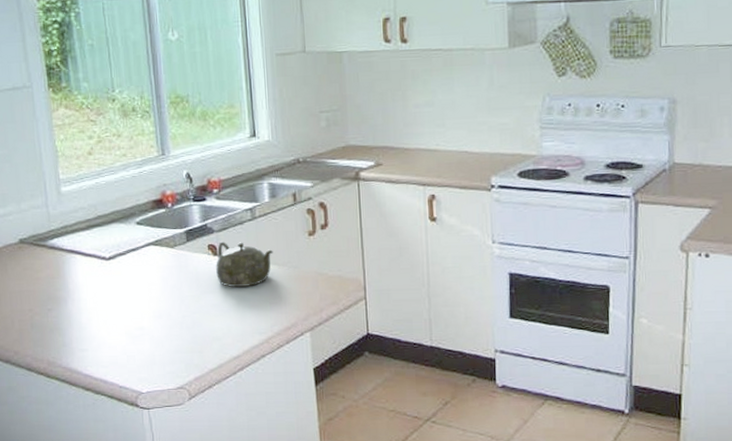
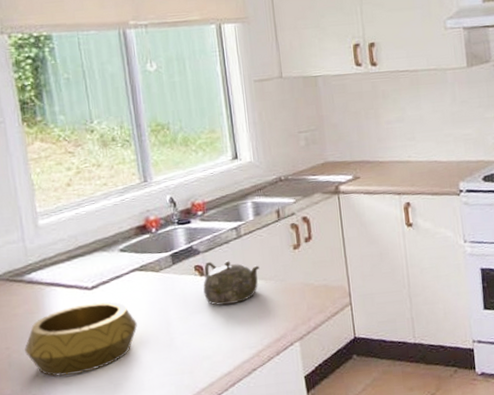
decorative bowl: none [46,273,151,343] -> present [25,301,137,376]

